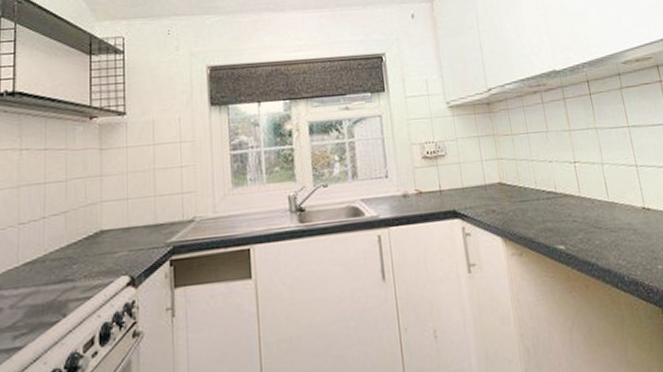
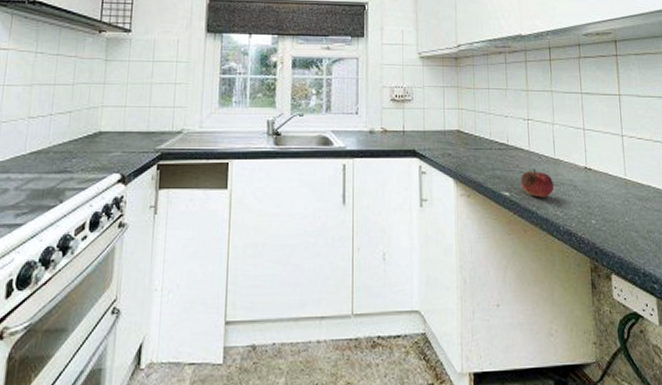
fruit: none [574,215,613,247] -> present [520,169,555,198]

